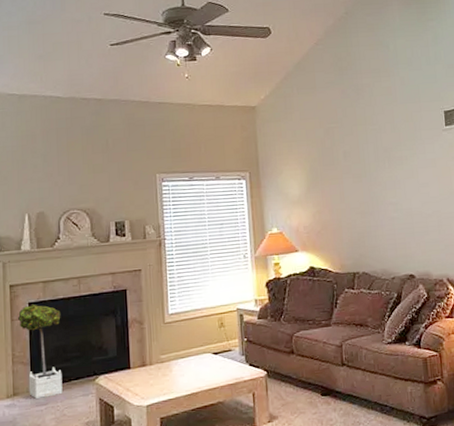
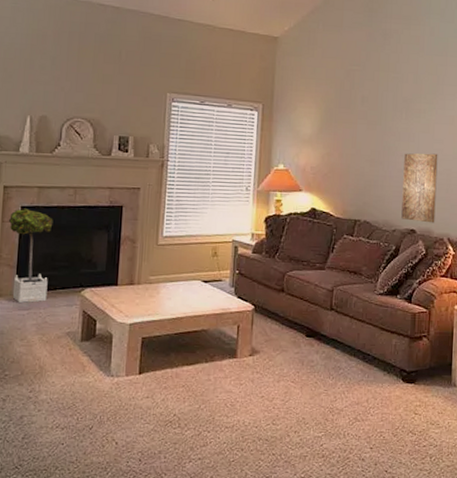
wall art: none [393,197,432,266] -> present [401,153,438,223]

